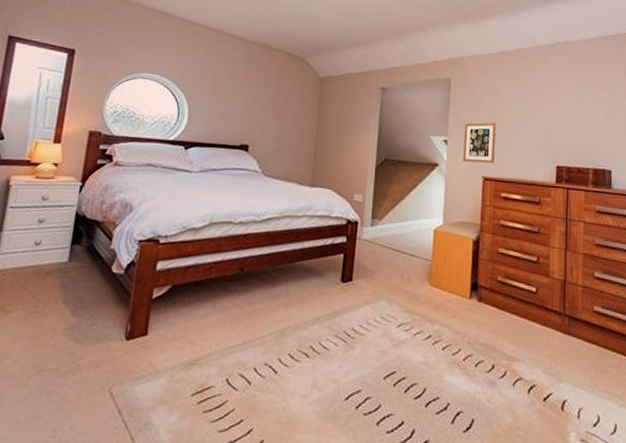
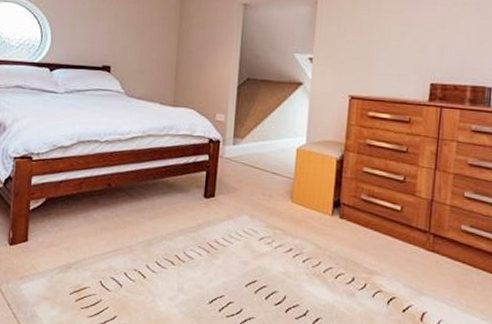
picture frame: present [463,122,496,164] -> none [329,38,366,82]

